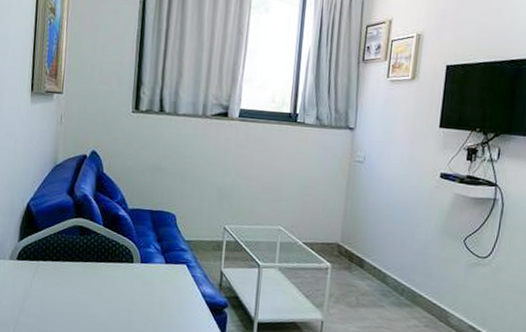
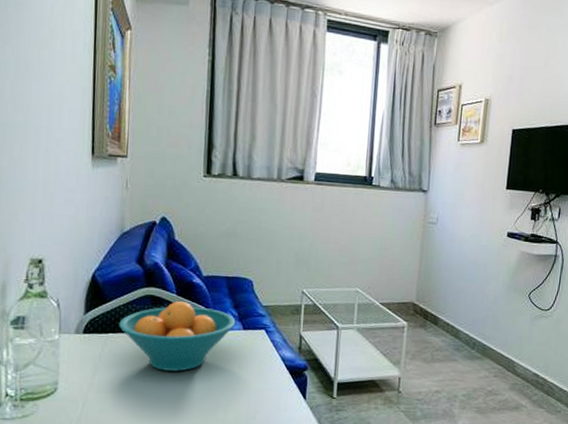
fruit bowl: none [49,232,159,302] -> present [119,300,236,372]

